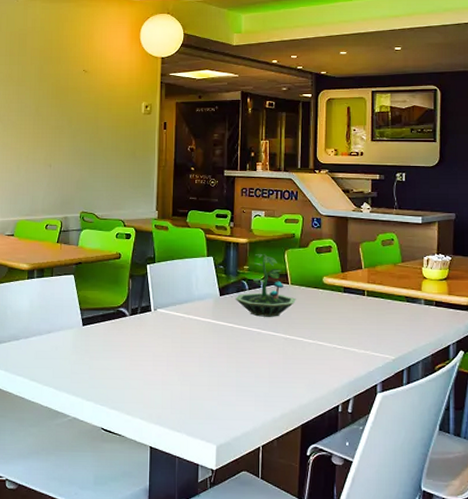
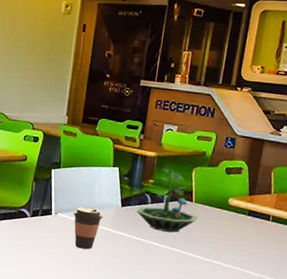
coffee cup: none [173,300,203,344] -> present [73,207,103,250]

